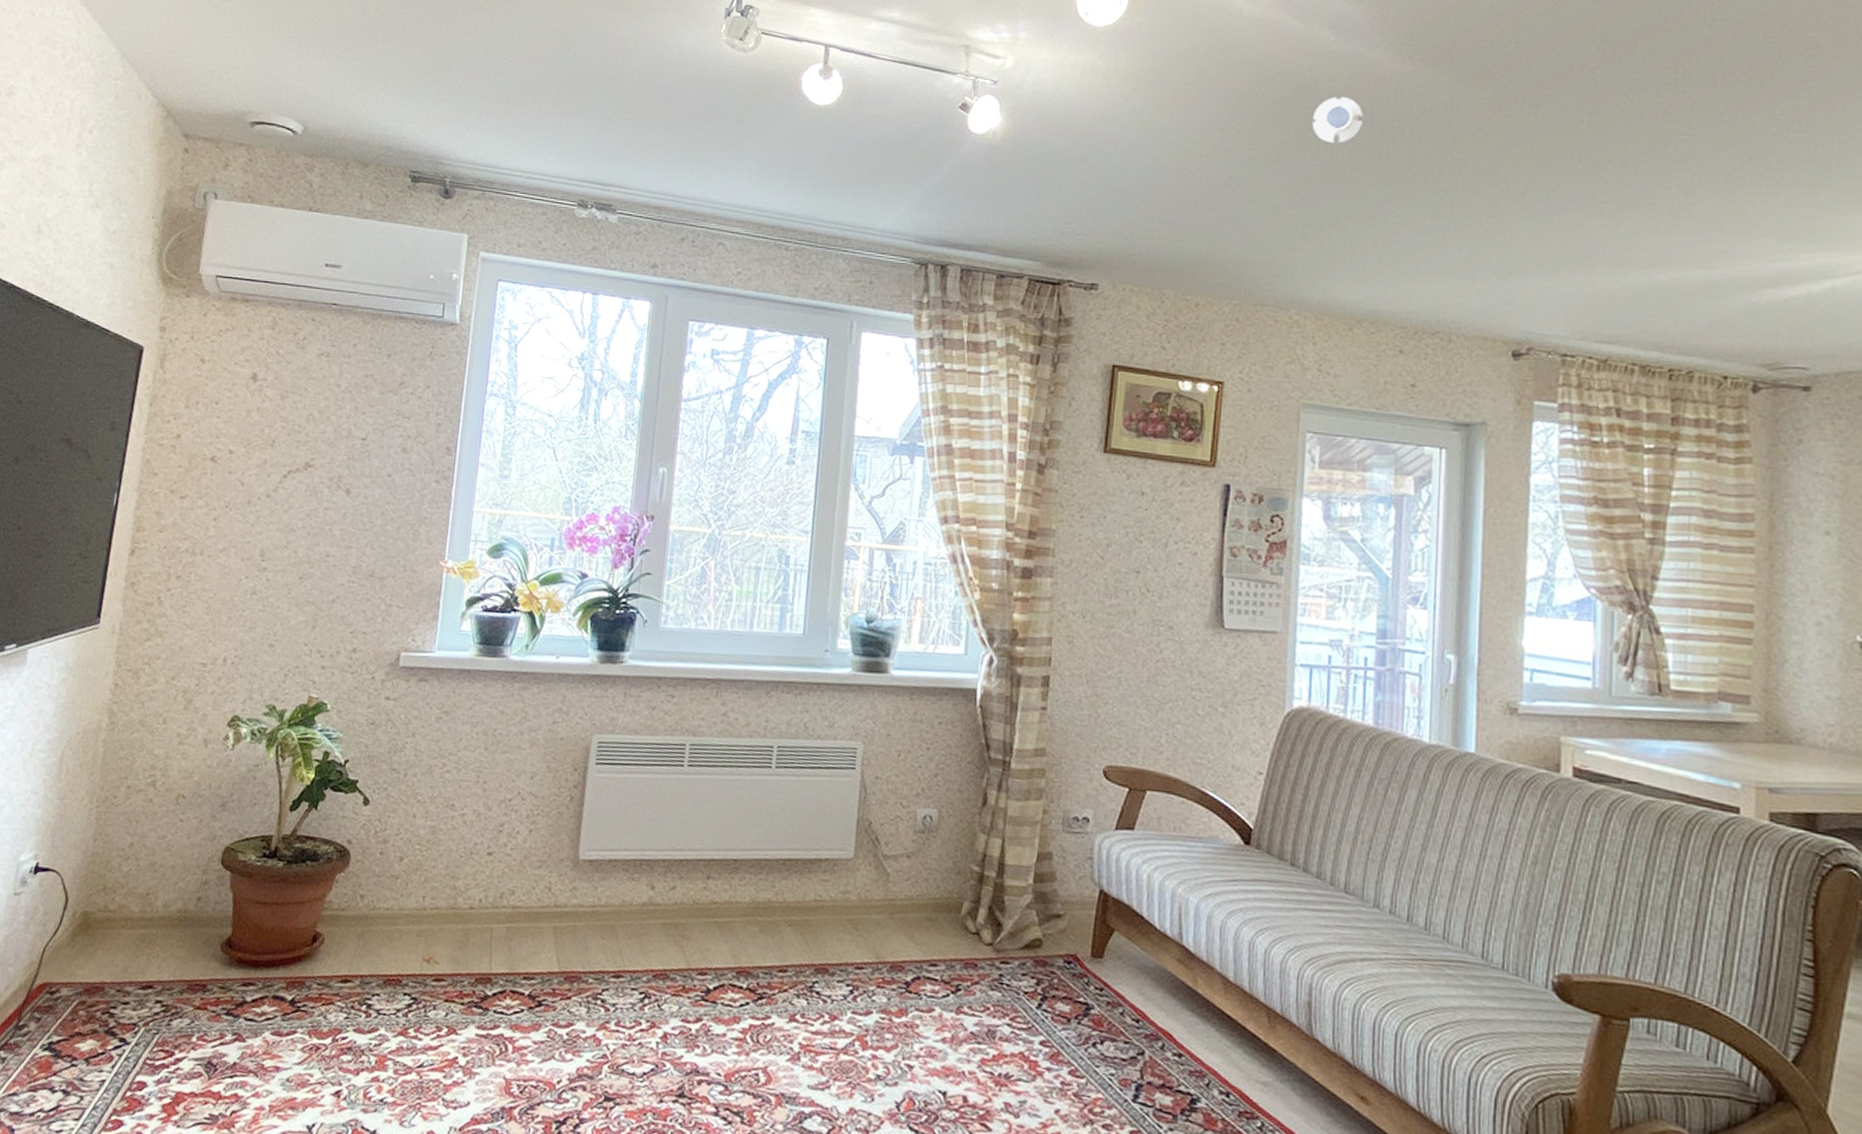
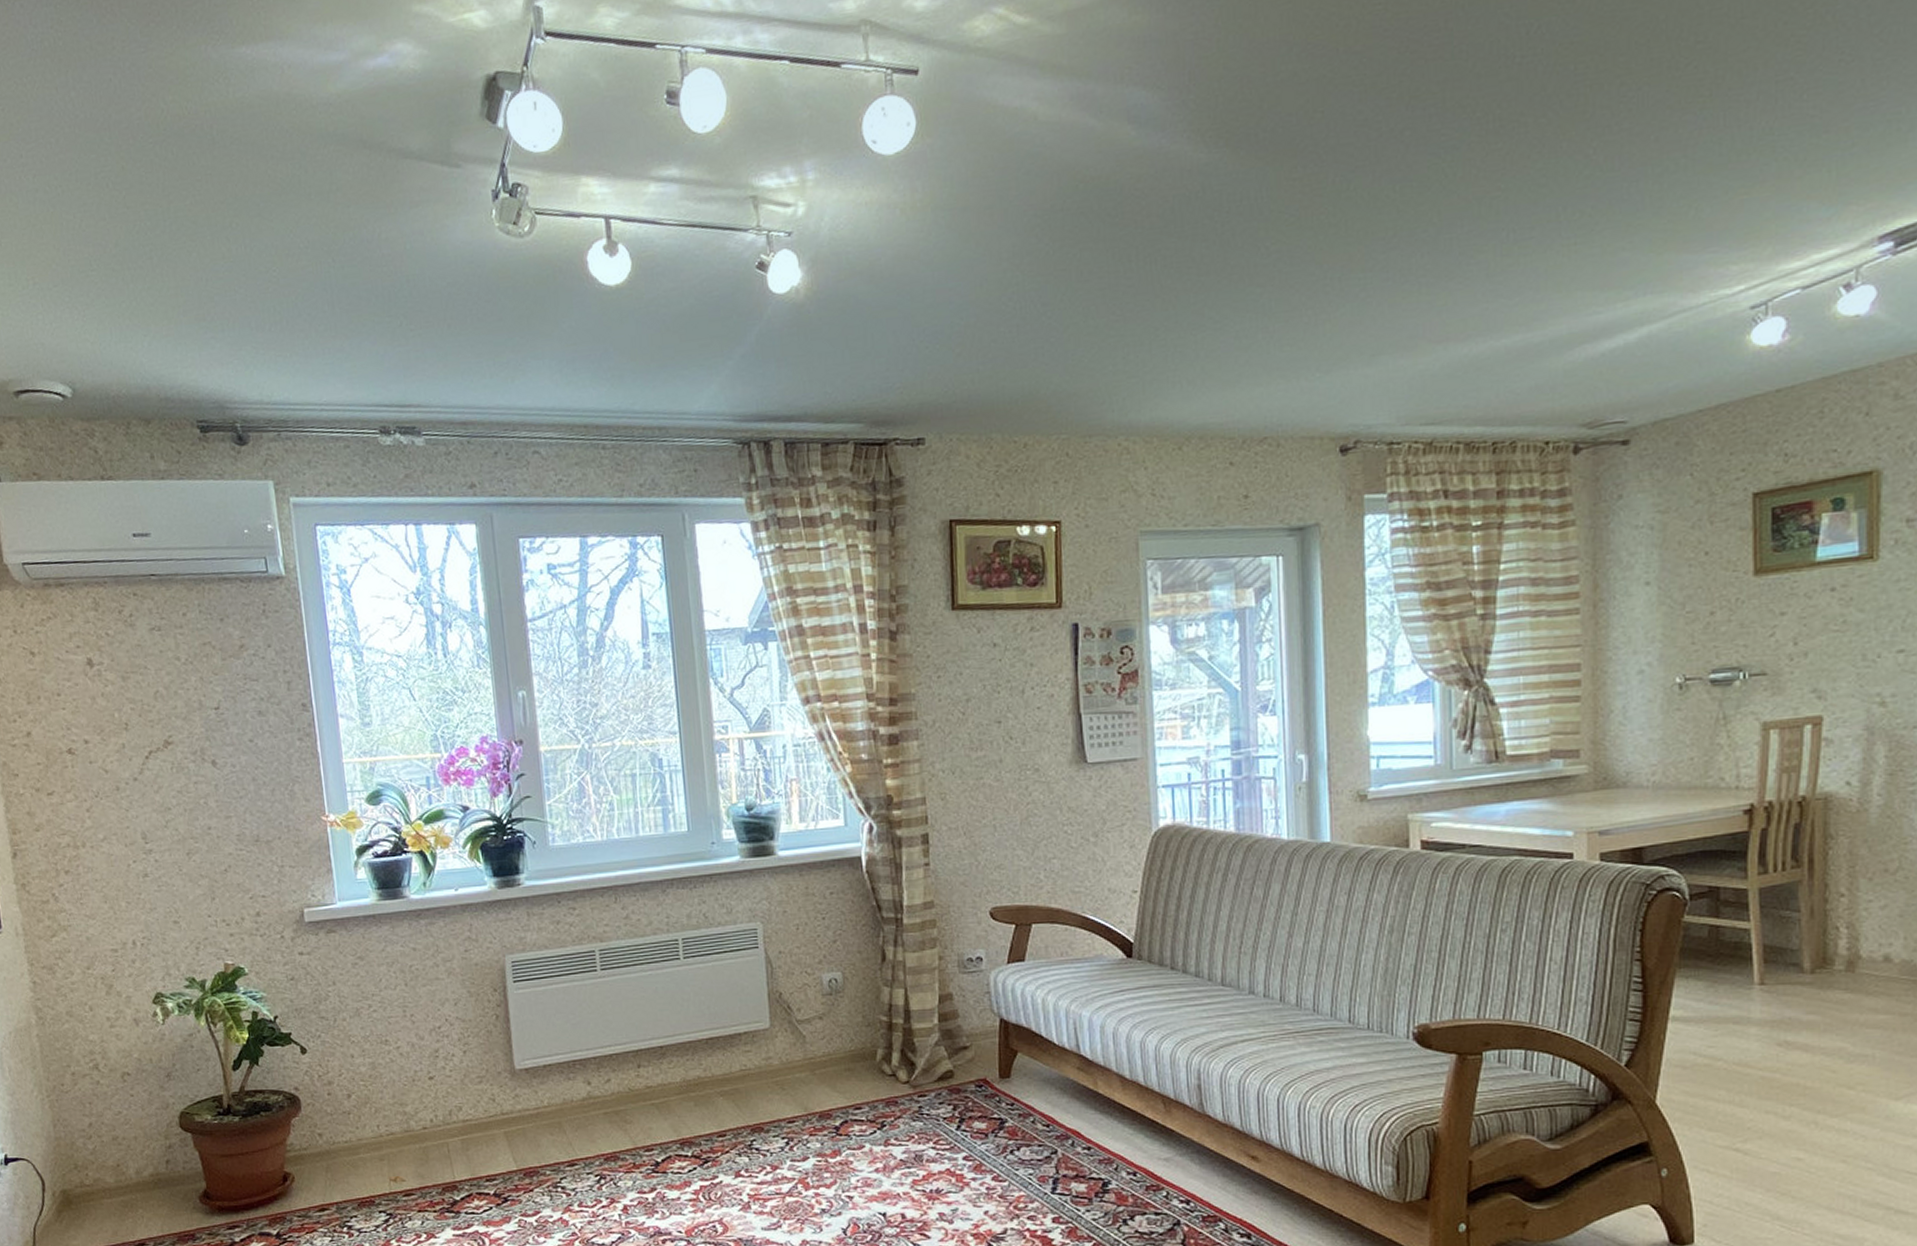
smoke detector: present [1312,97,1364,144] -> none [1121,198,1174,252]

